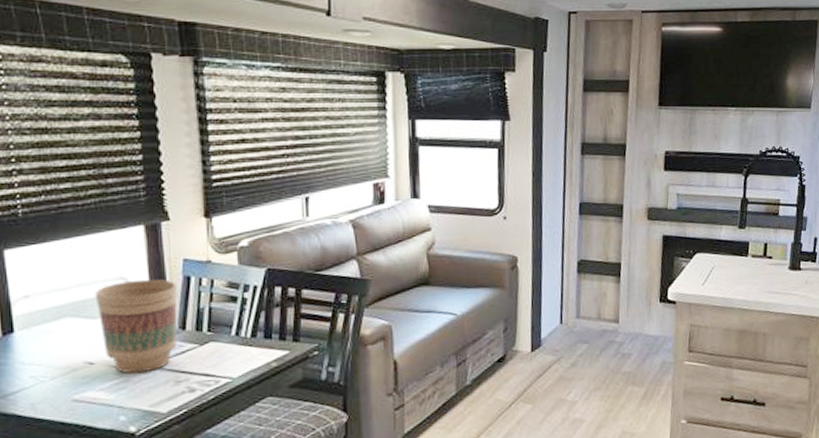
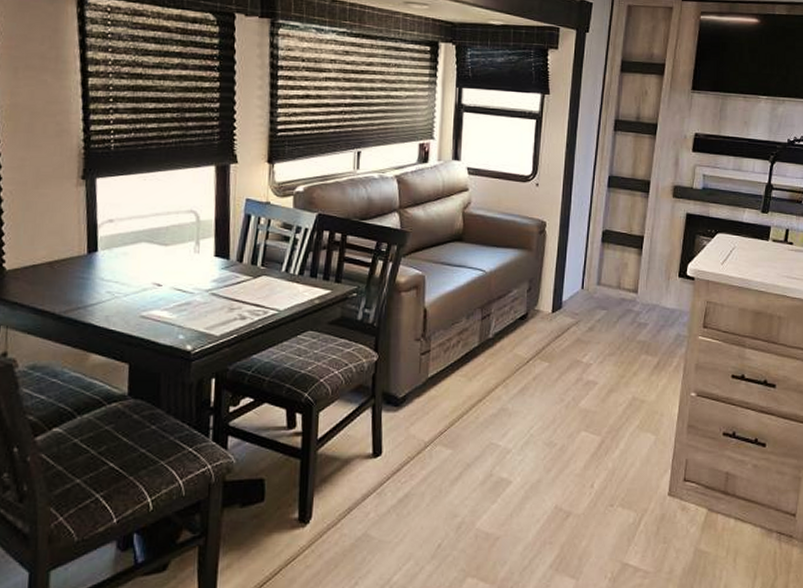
flower pot: present [95,279,178,374] -> none [168,214,238,298]

